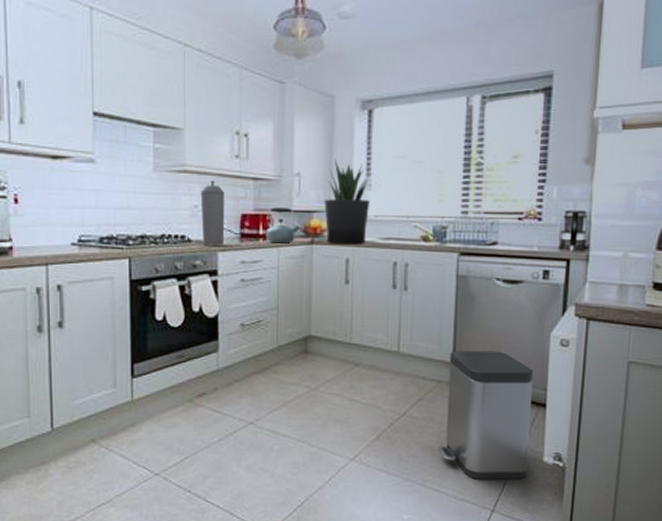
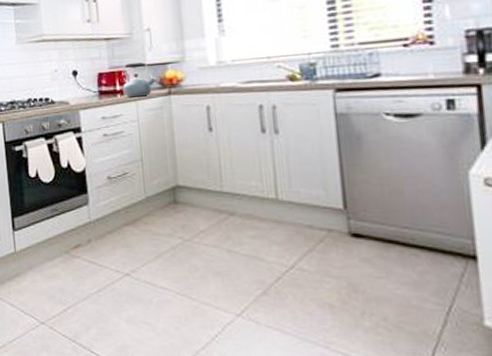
canister: present [200,180,225,245] -> none [58,45,84,105]
planter: present [324,159,371,246] -> none [177,10,226,94]
pedal bin: present [437,351,534,479] -> none [338,194,463,346]

